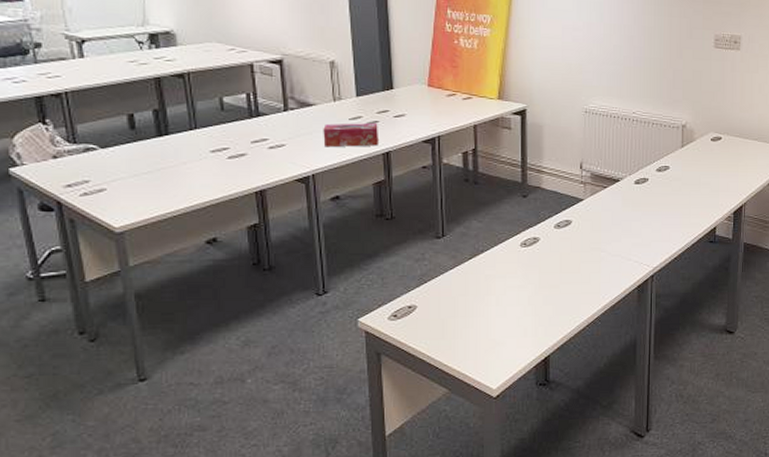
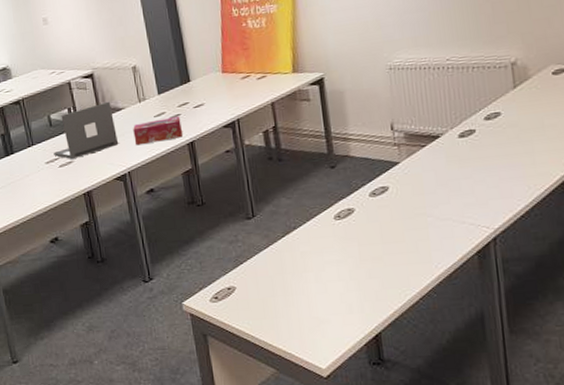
laptop: none [222,94,305,153] -> present [53,101,119,160]

